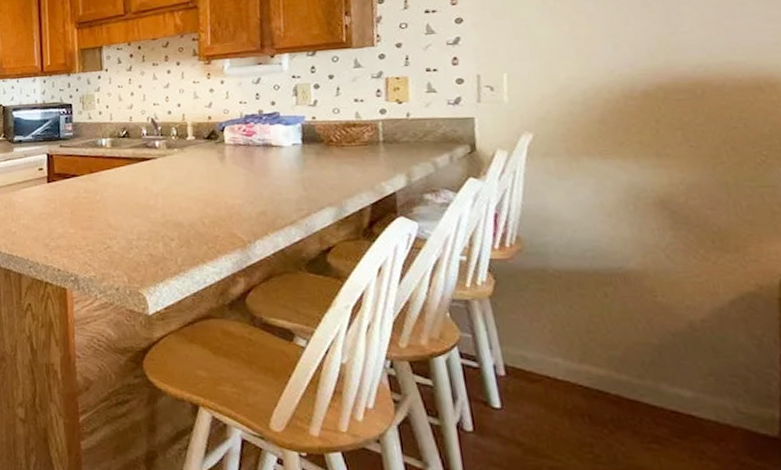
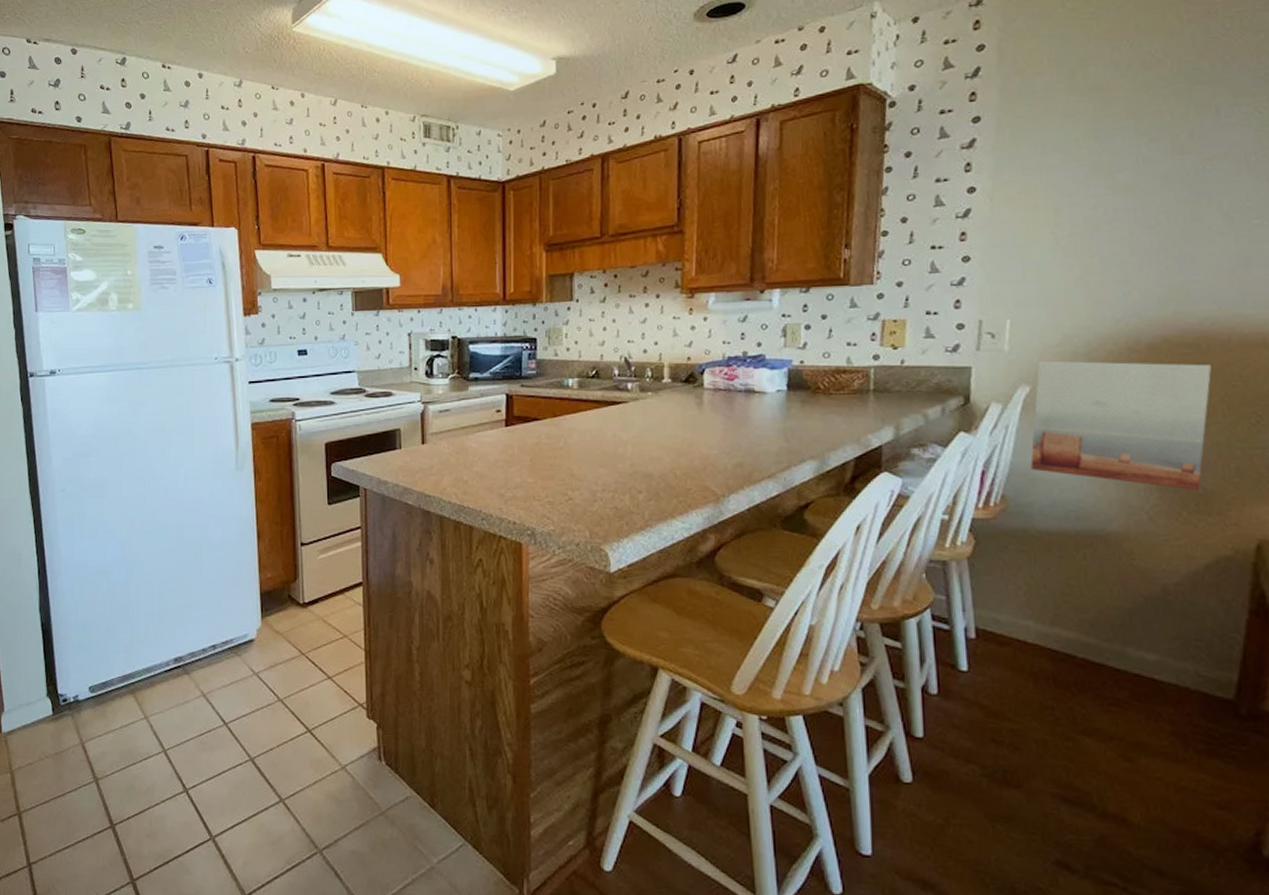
wall art: none [538,108,714,229] -> present [1030,360,1212,491]

